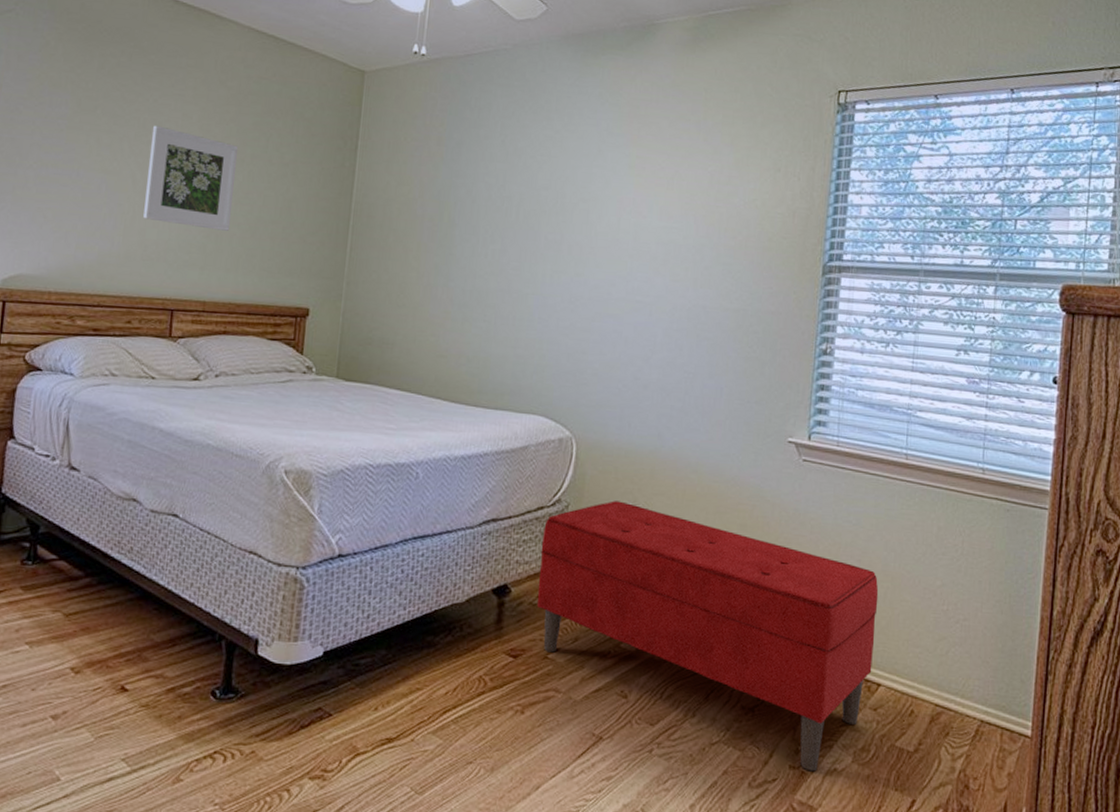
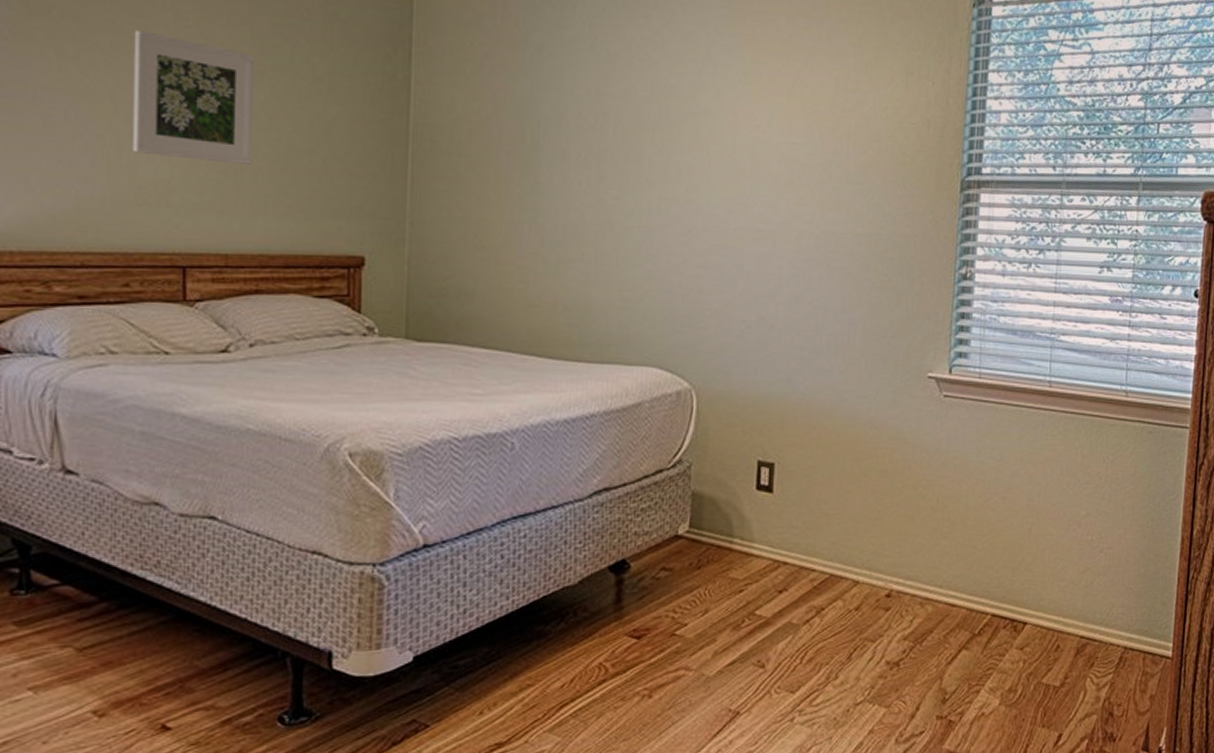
bench: present [536,501,879,772] -> none [660,456,1024,719]

